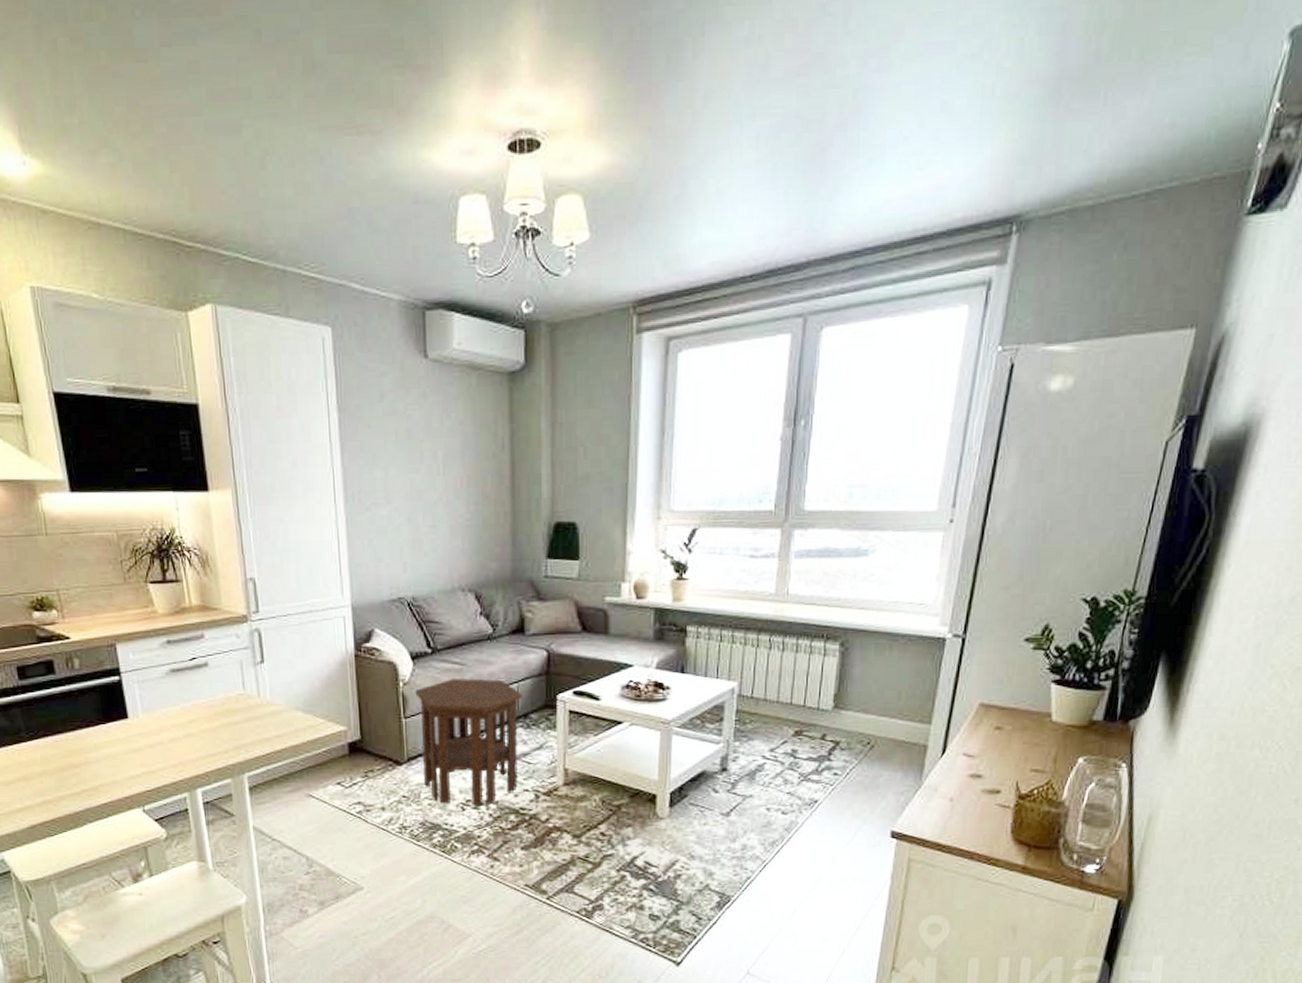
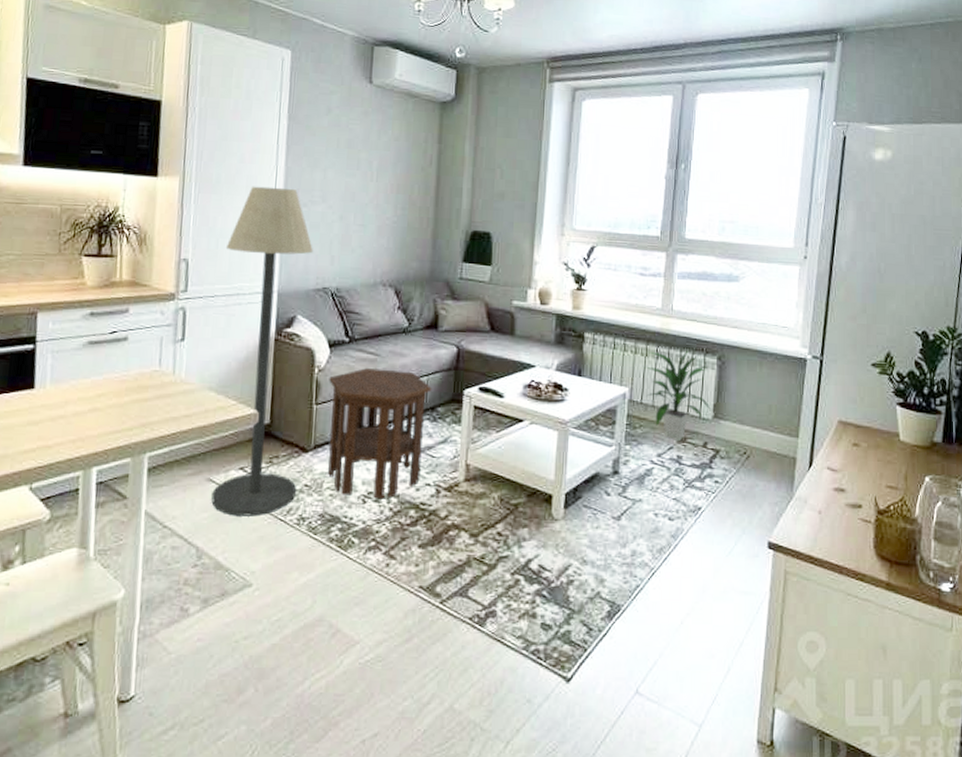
floor lamp: none [291,491,396,828] -> present [211,186,313,516]
indoor plant: none [757,637,832,735] -> present [646,350,712,442]

